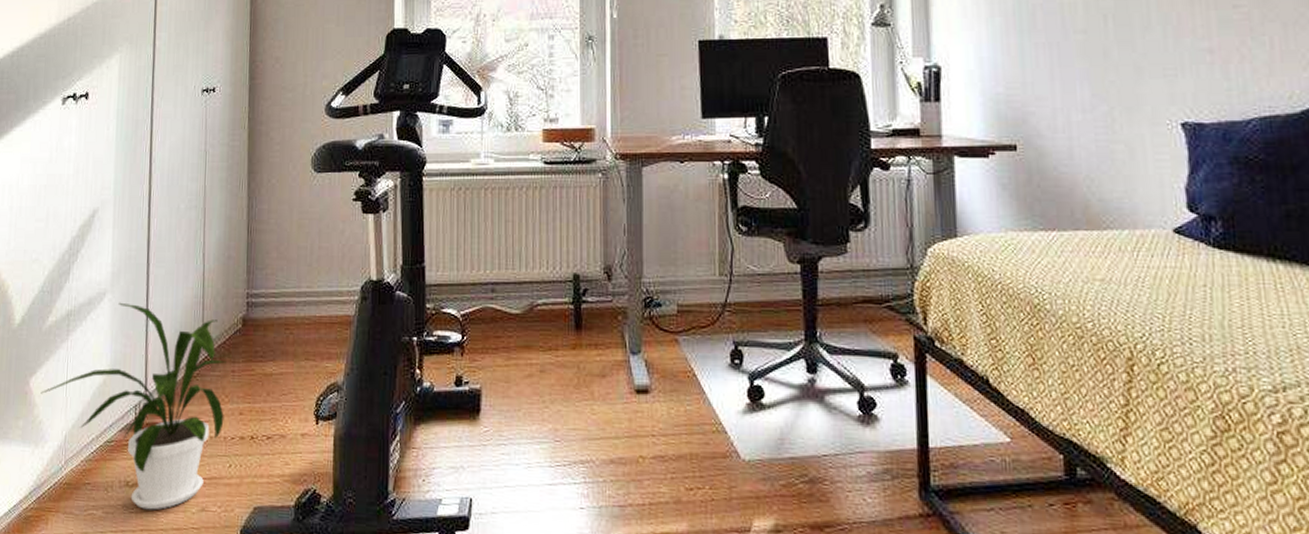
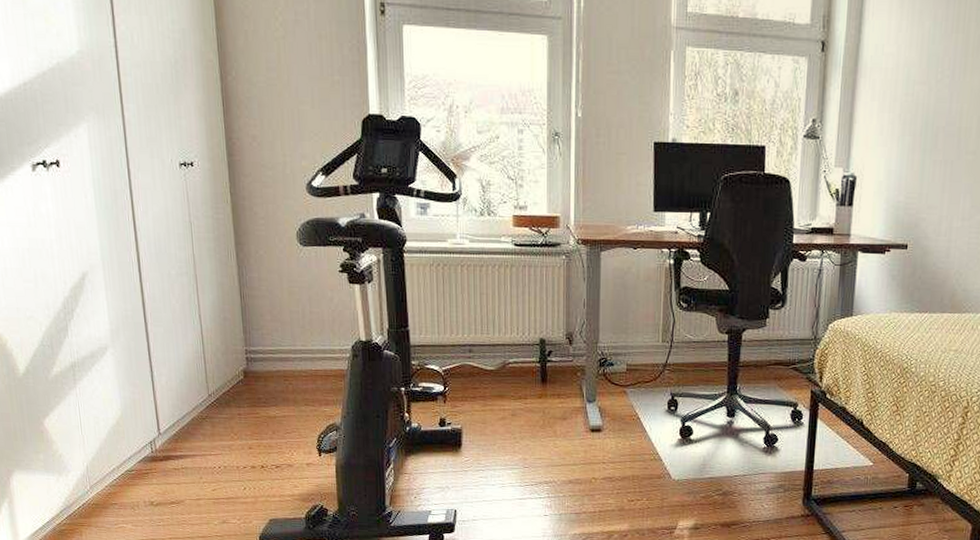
house plant: present [40,302,226,510] -> none [56,356,235,523]

